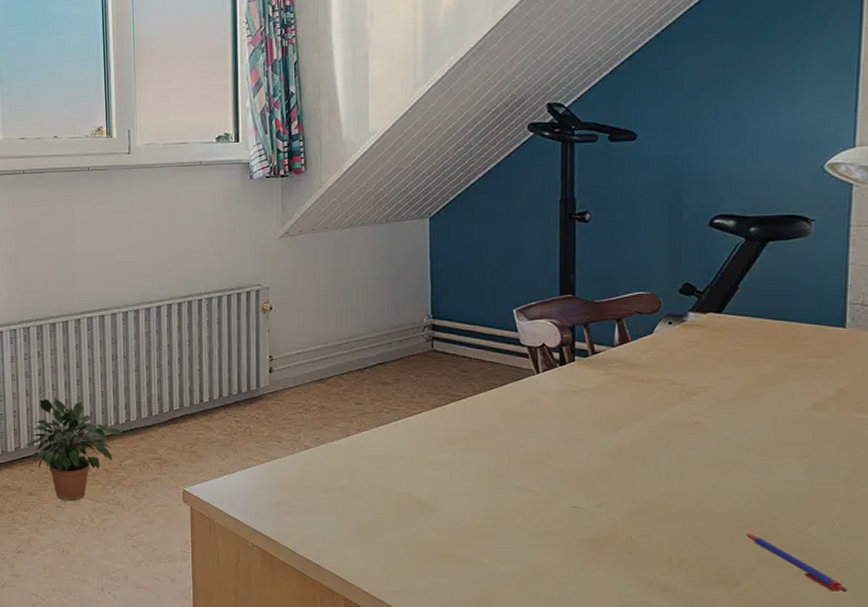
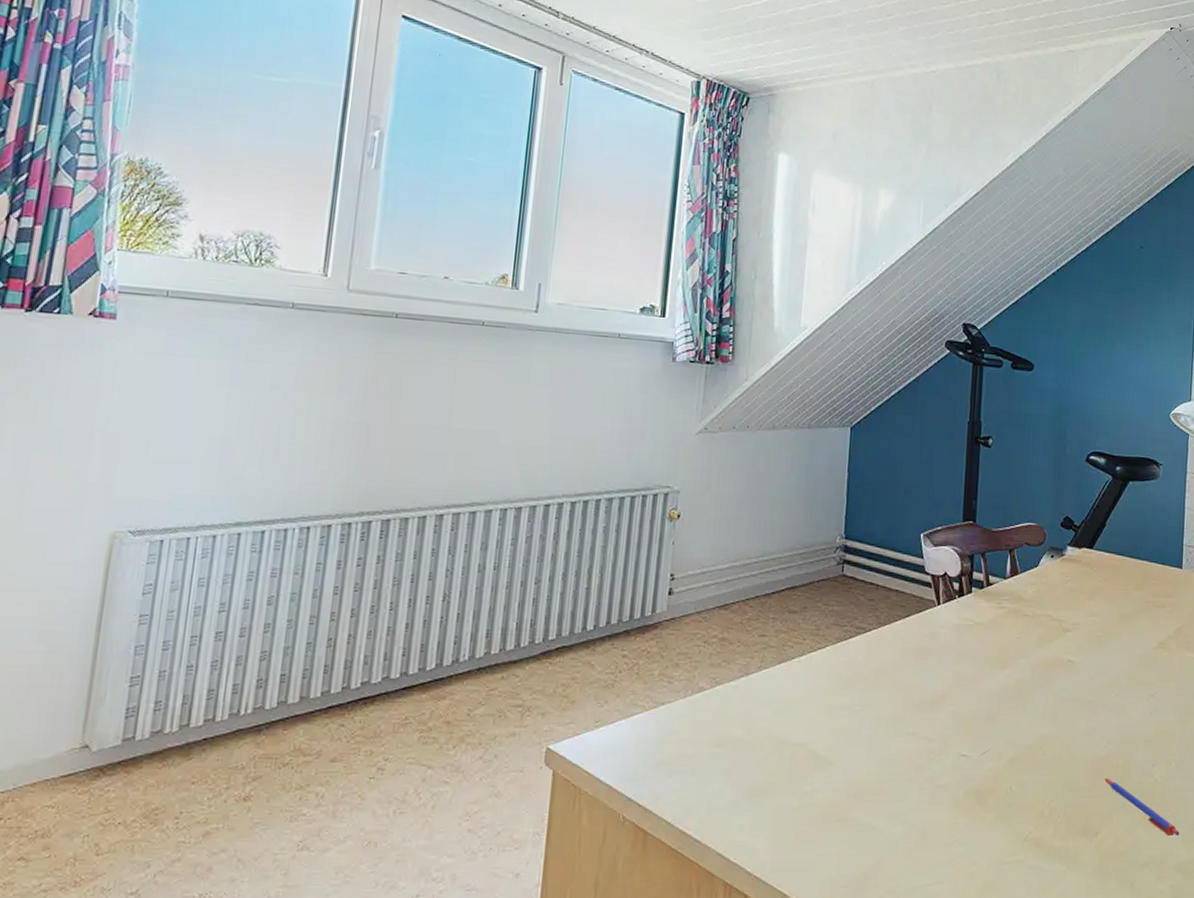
potted plant: present [22,396,124,502] -> none [333,619,480,769]

